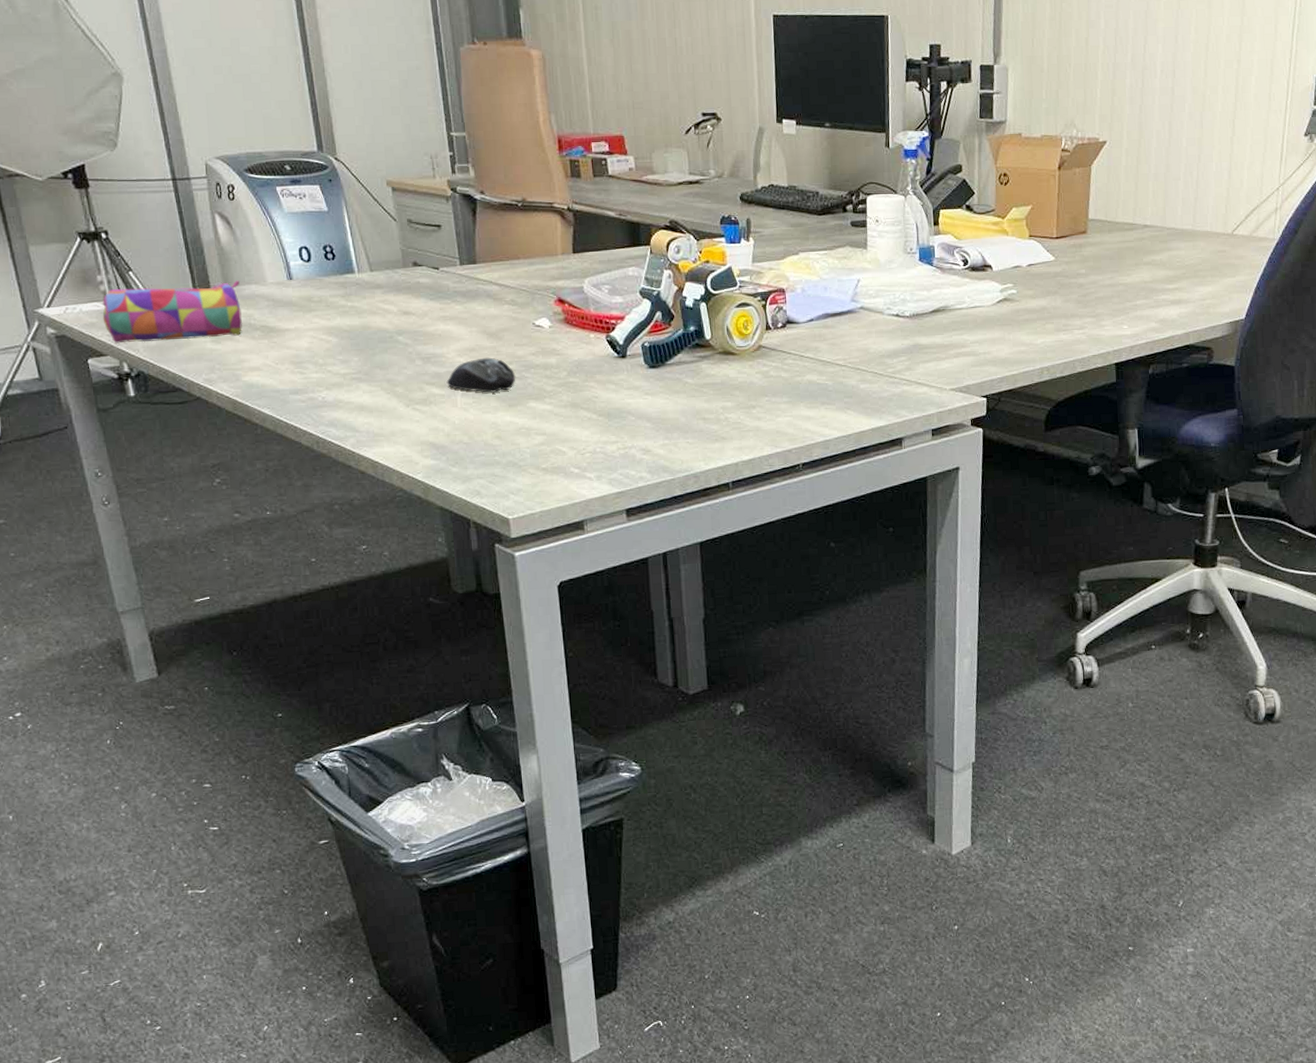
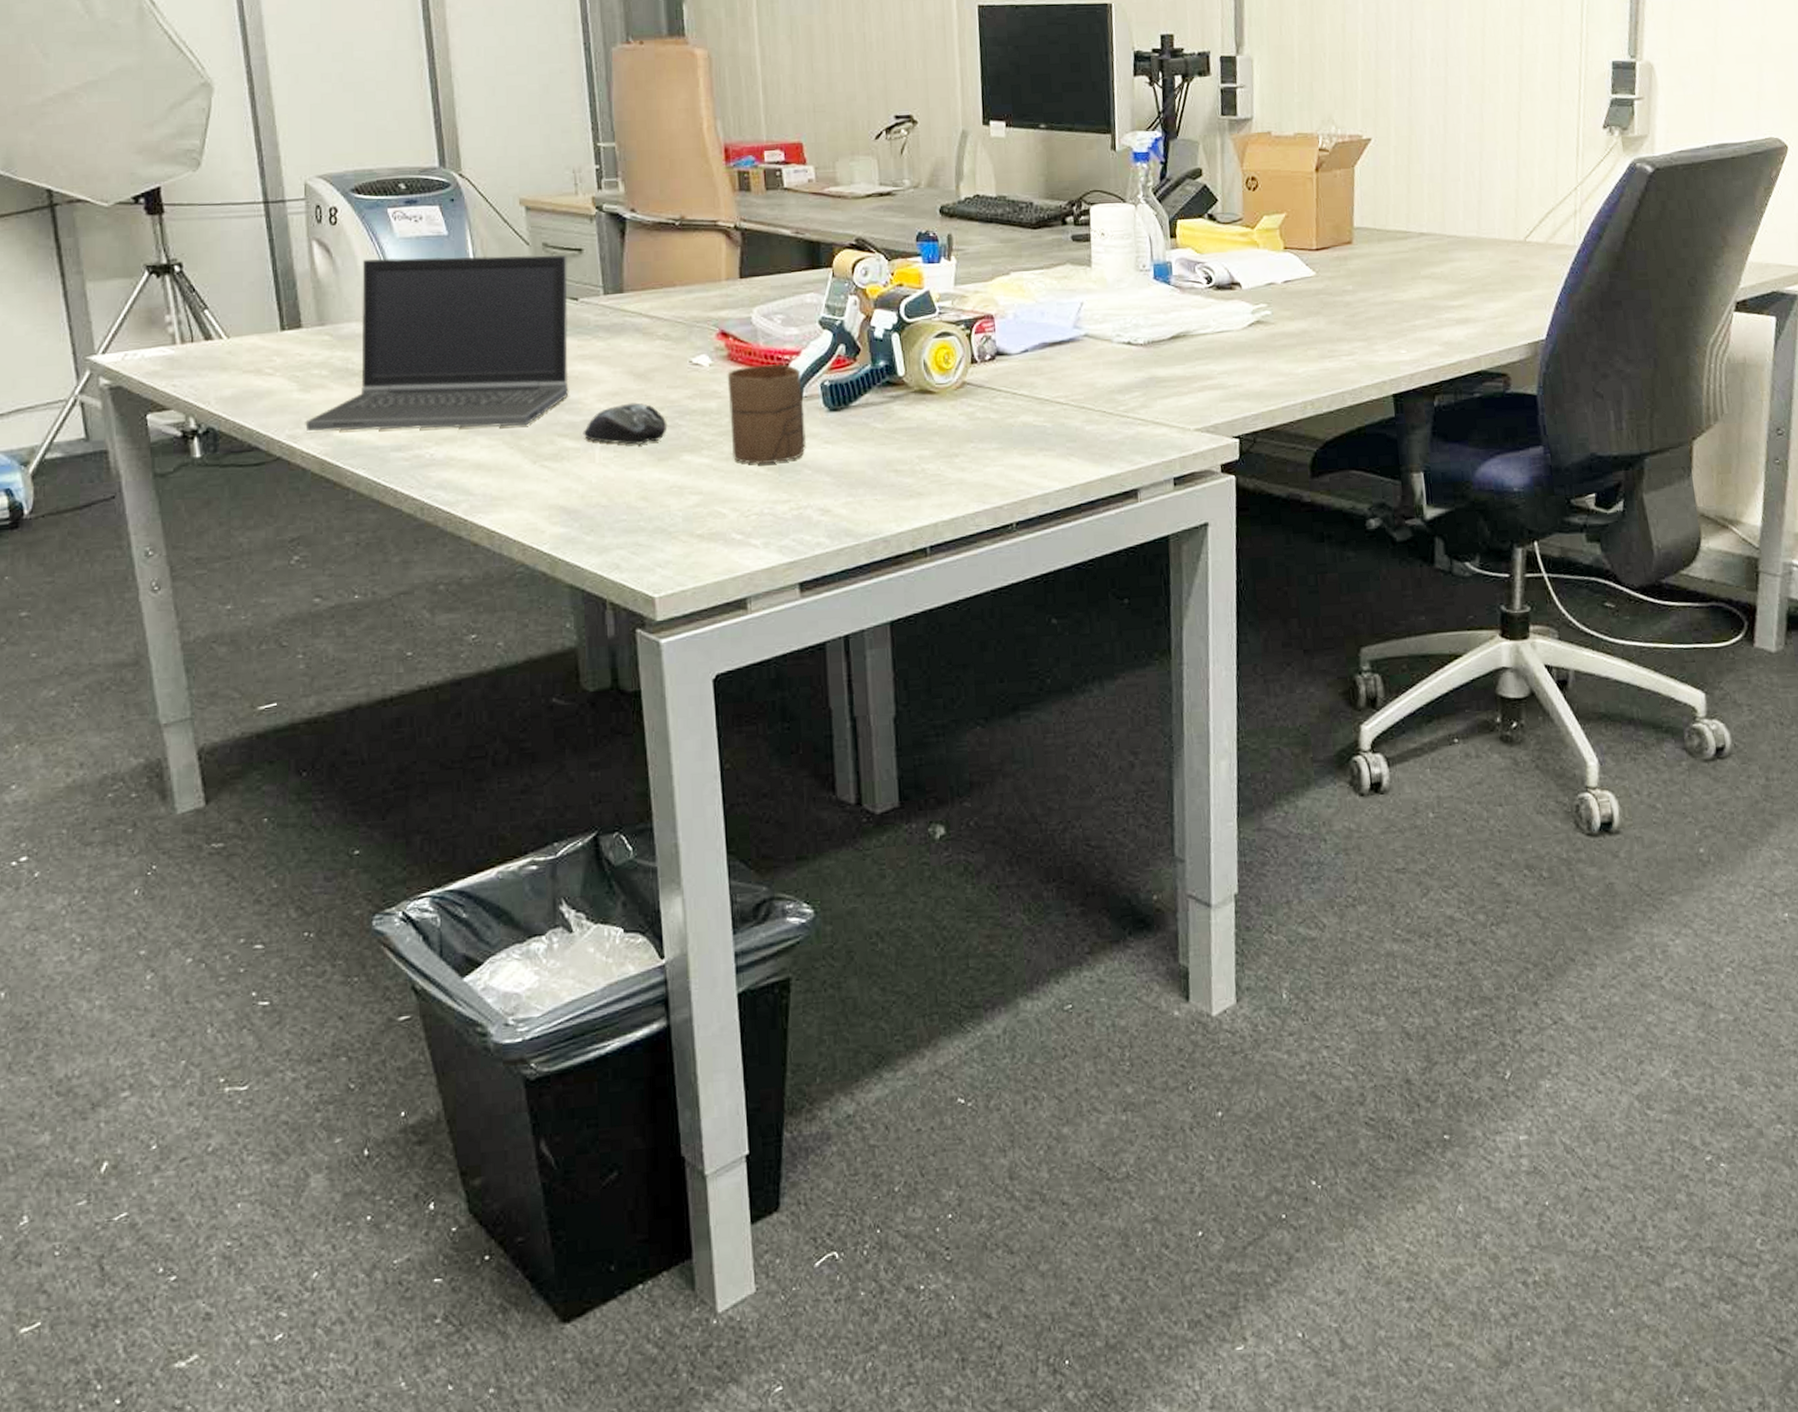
pencil case: present [102,280,242,344] -> none [168,318,337,395]
laptop computer: none [218,229,434,377] -> present [305,255,569,432]
cup: none [564,327,631,411] -> present [727,364,807,464]

